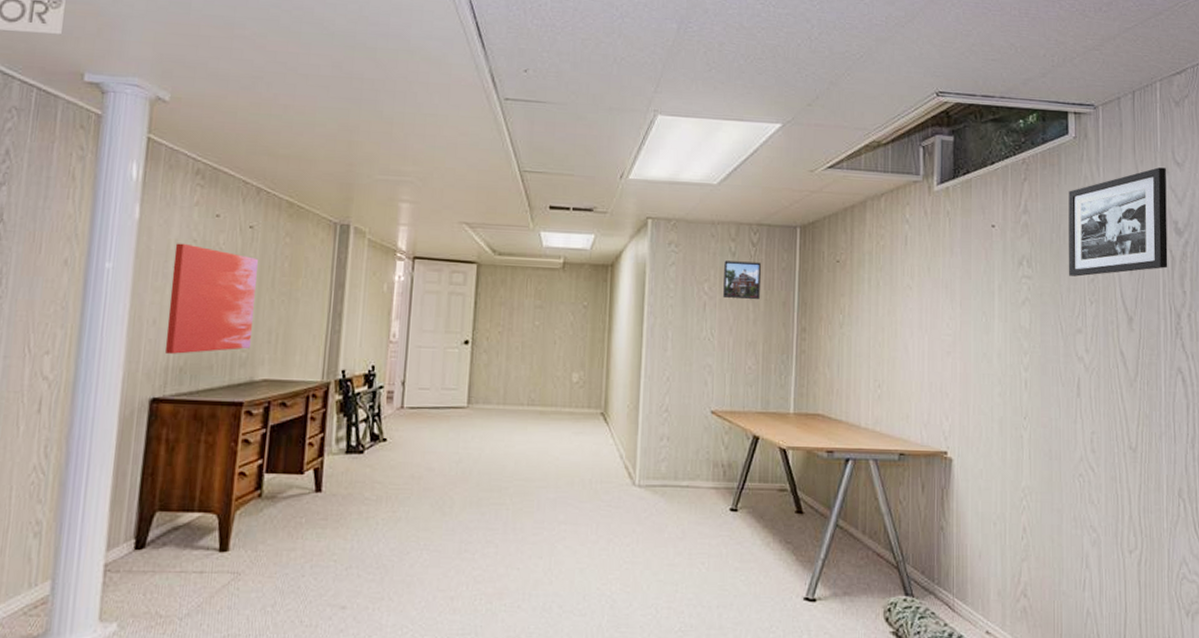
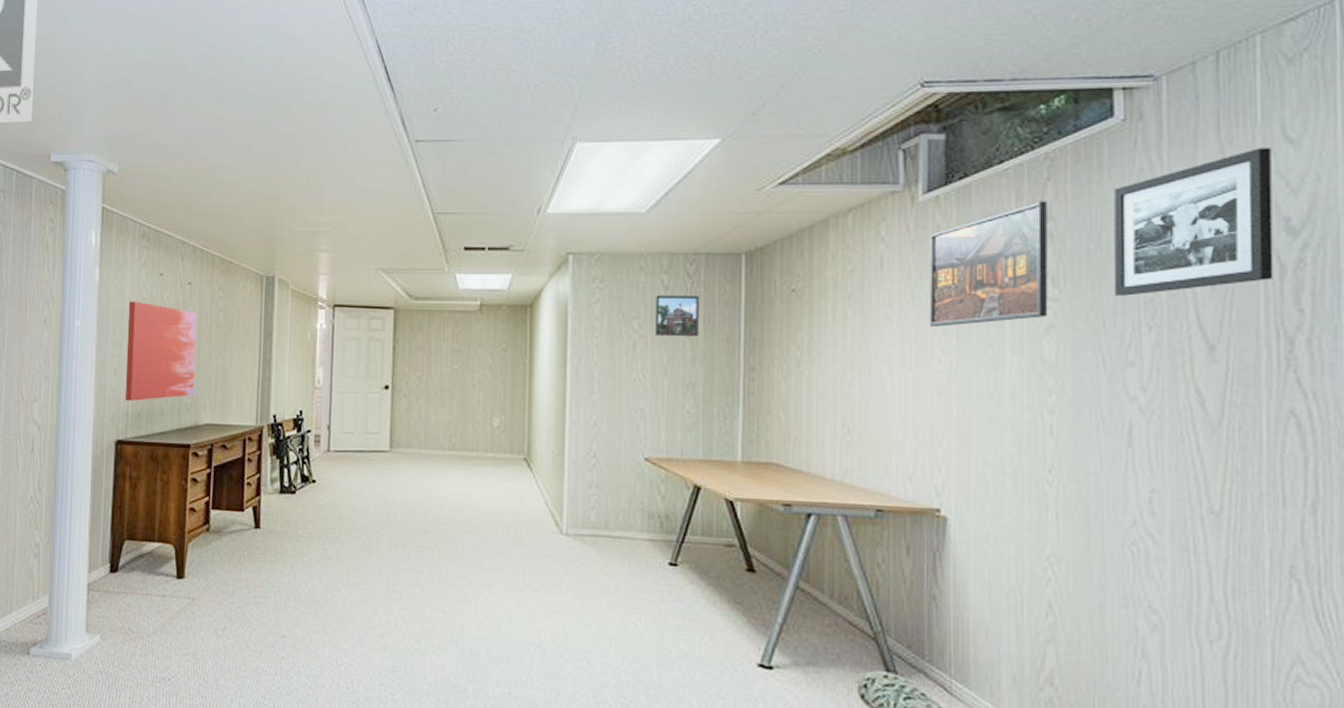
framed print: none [940,197,1024,297] -> present [929,201,1048,327]

